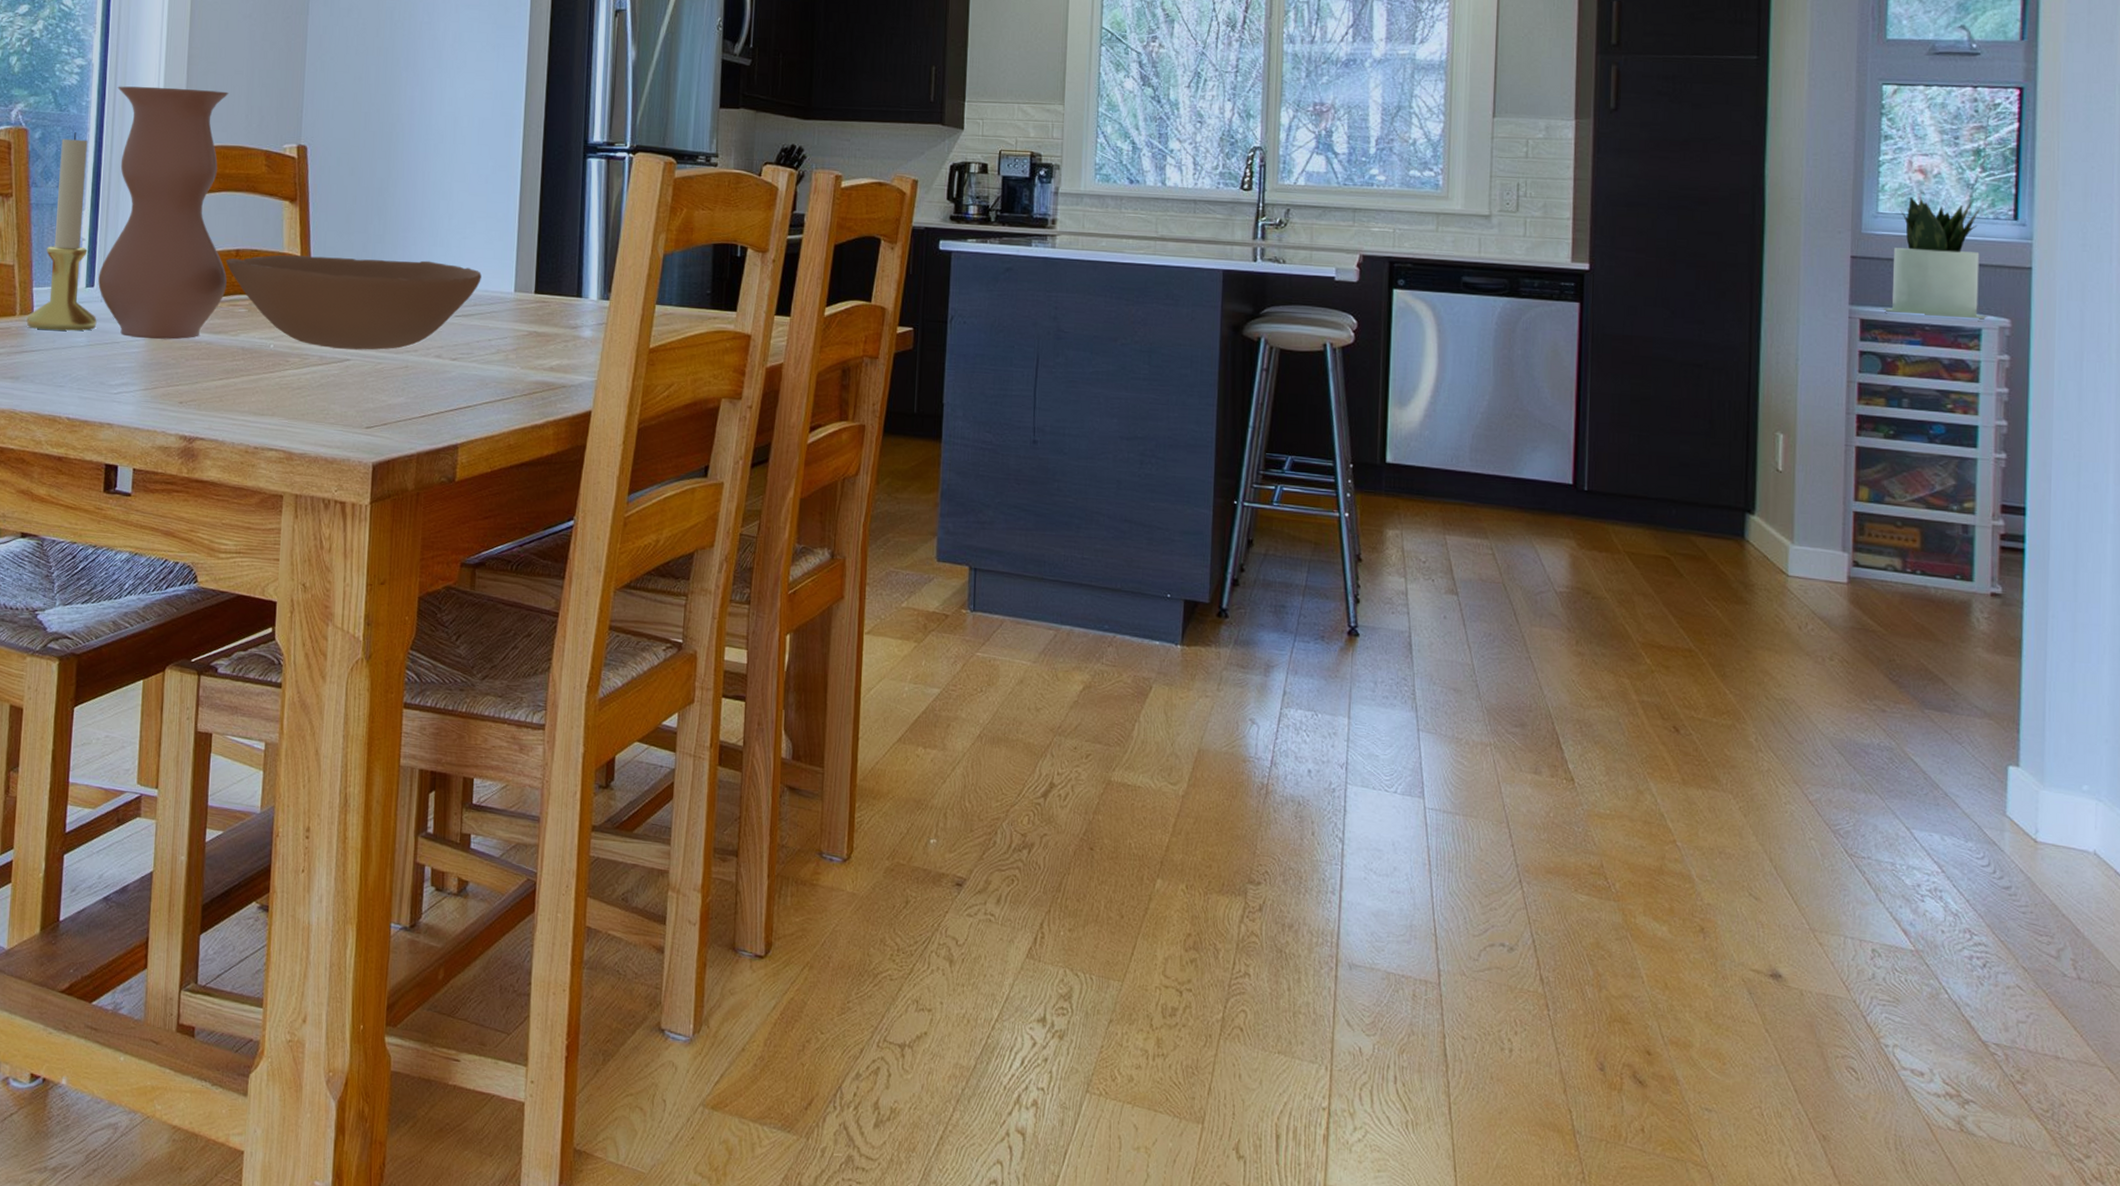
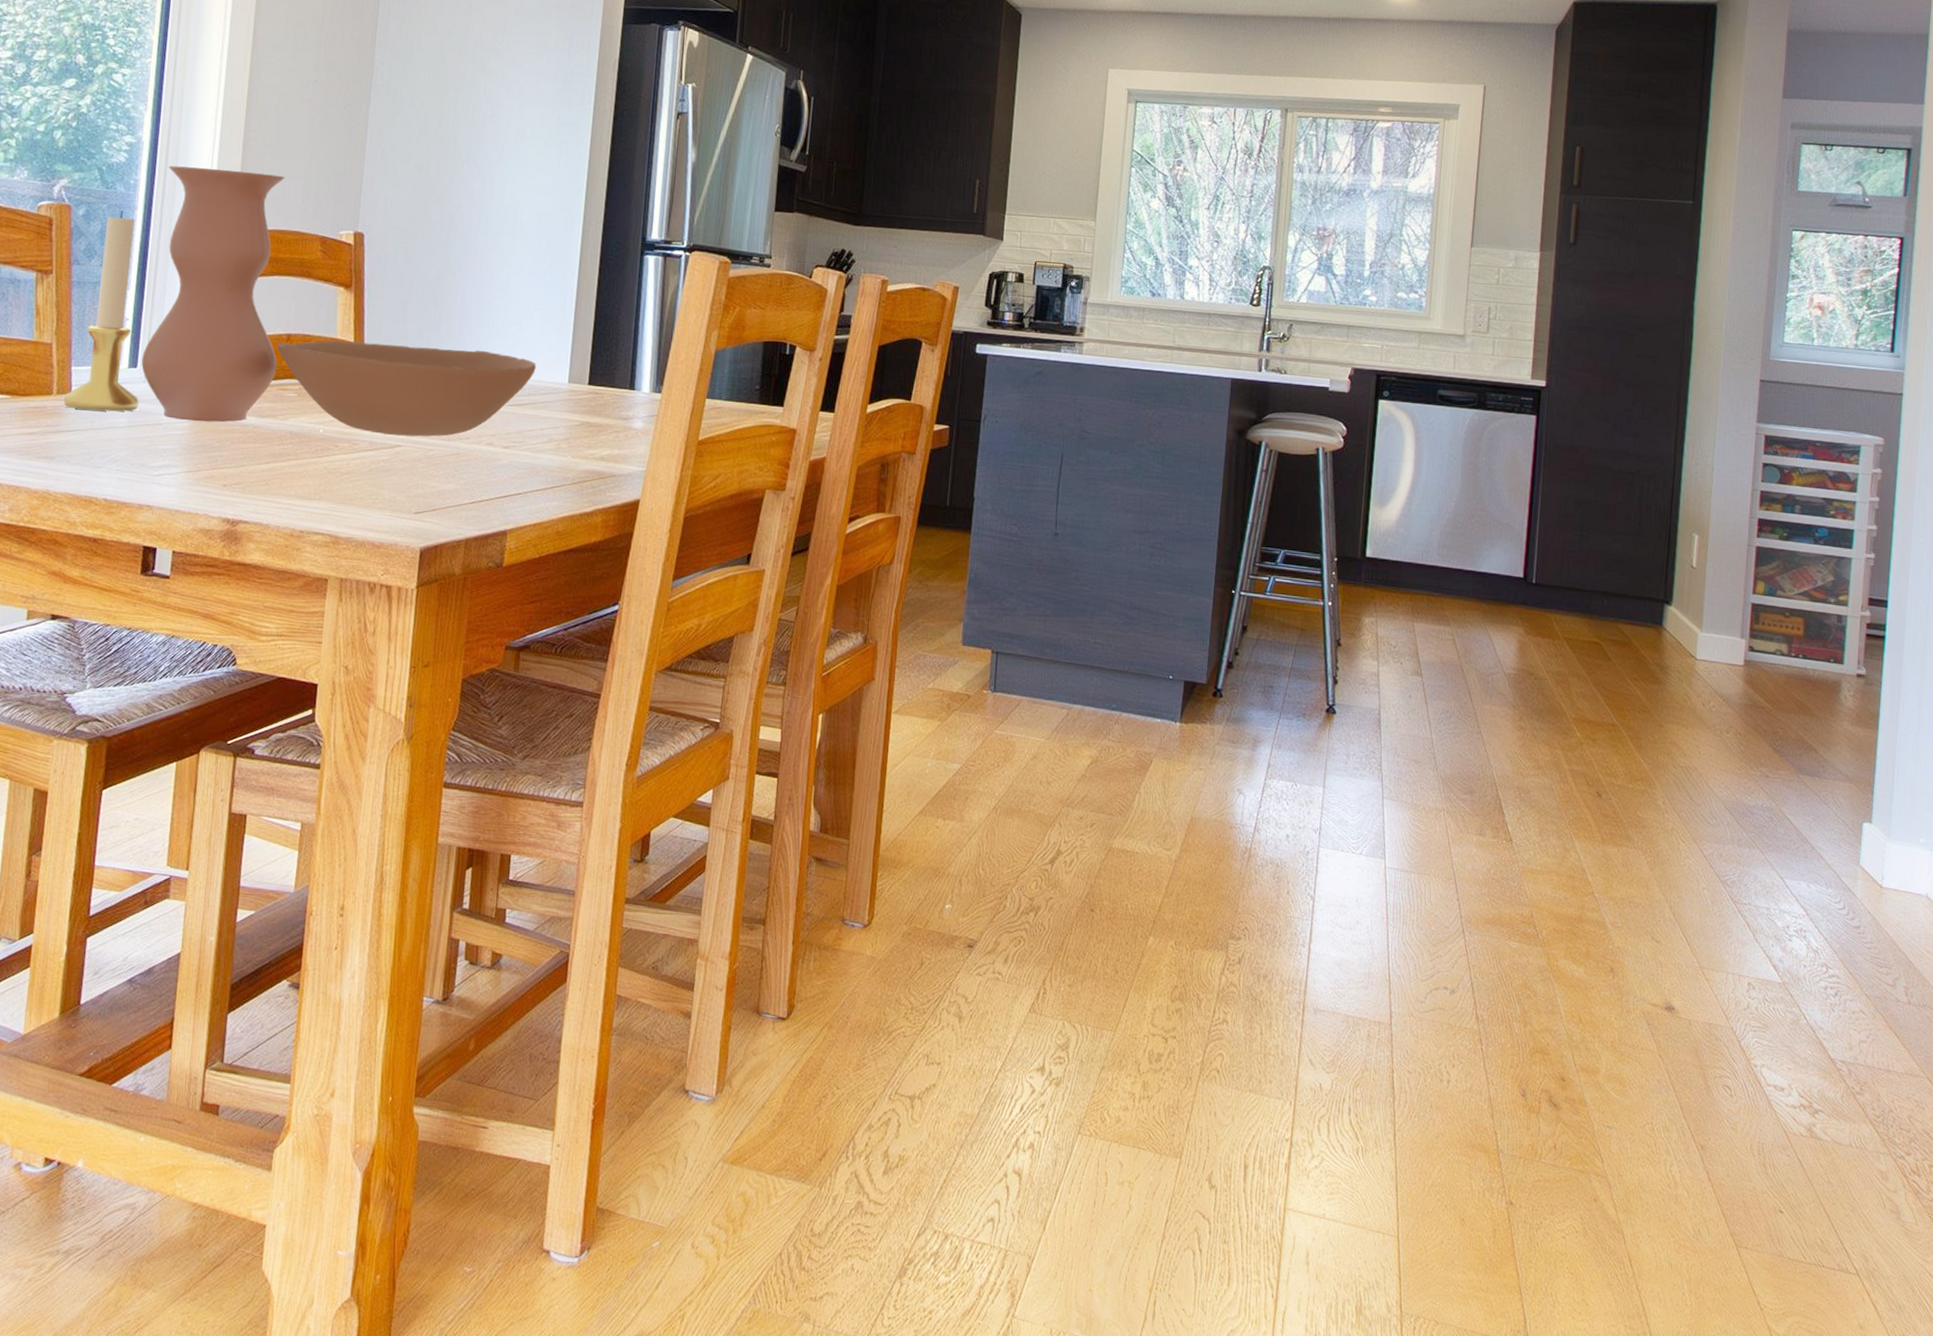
planter: present [1882,197,1987,322] -> none [1783,329,1865,440]

